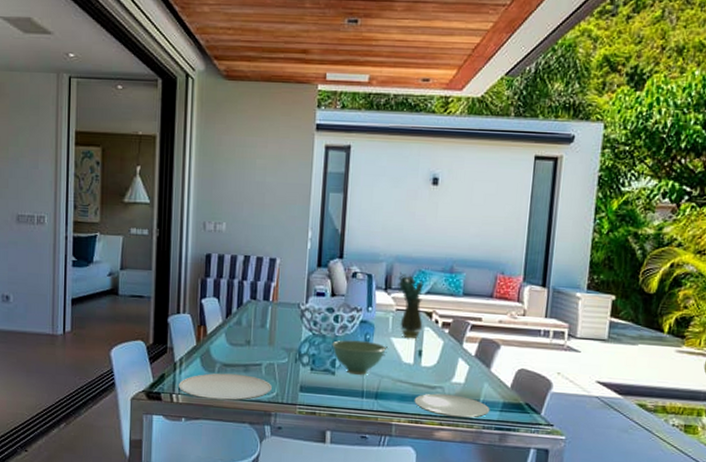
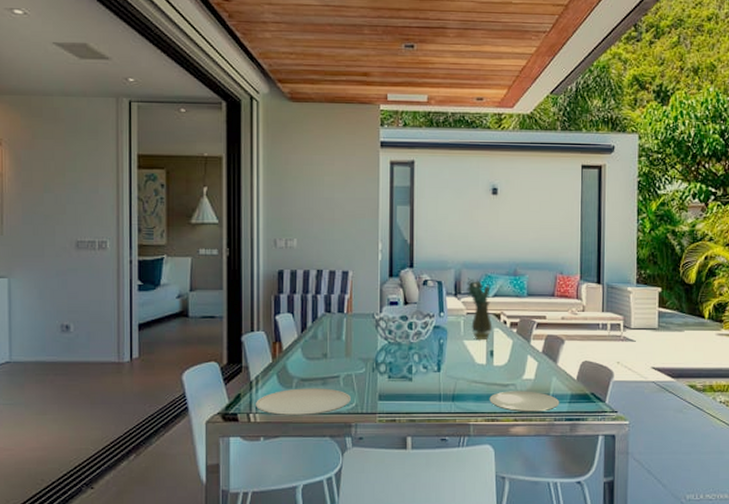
bowl: present [332,340,386,375] -> none [407,346,460,379]

